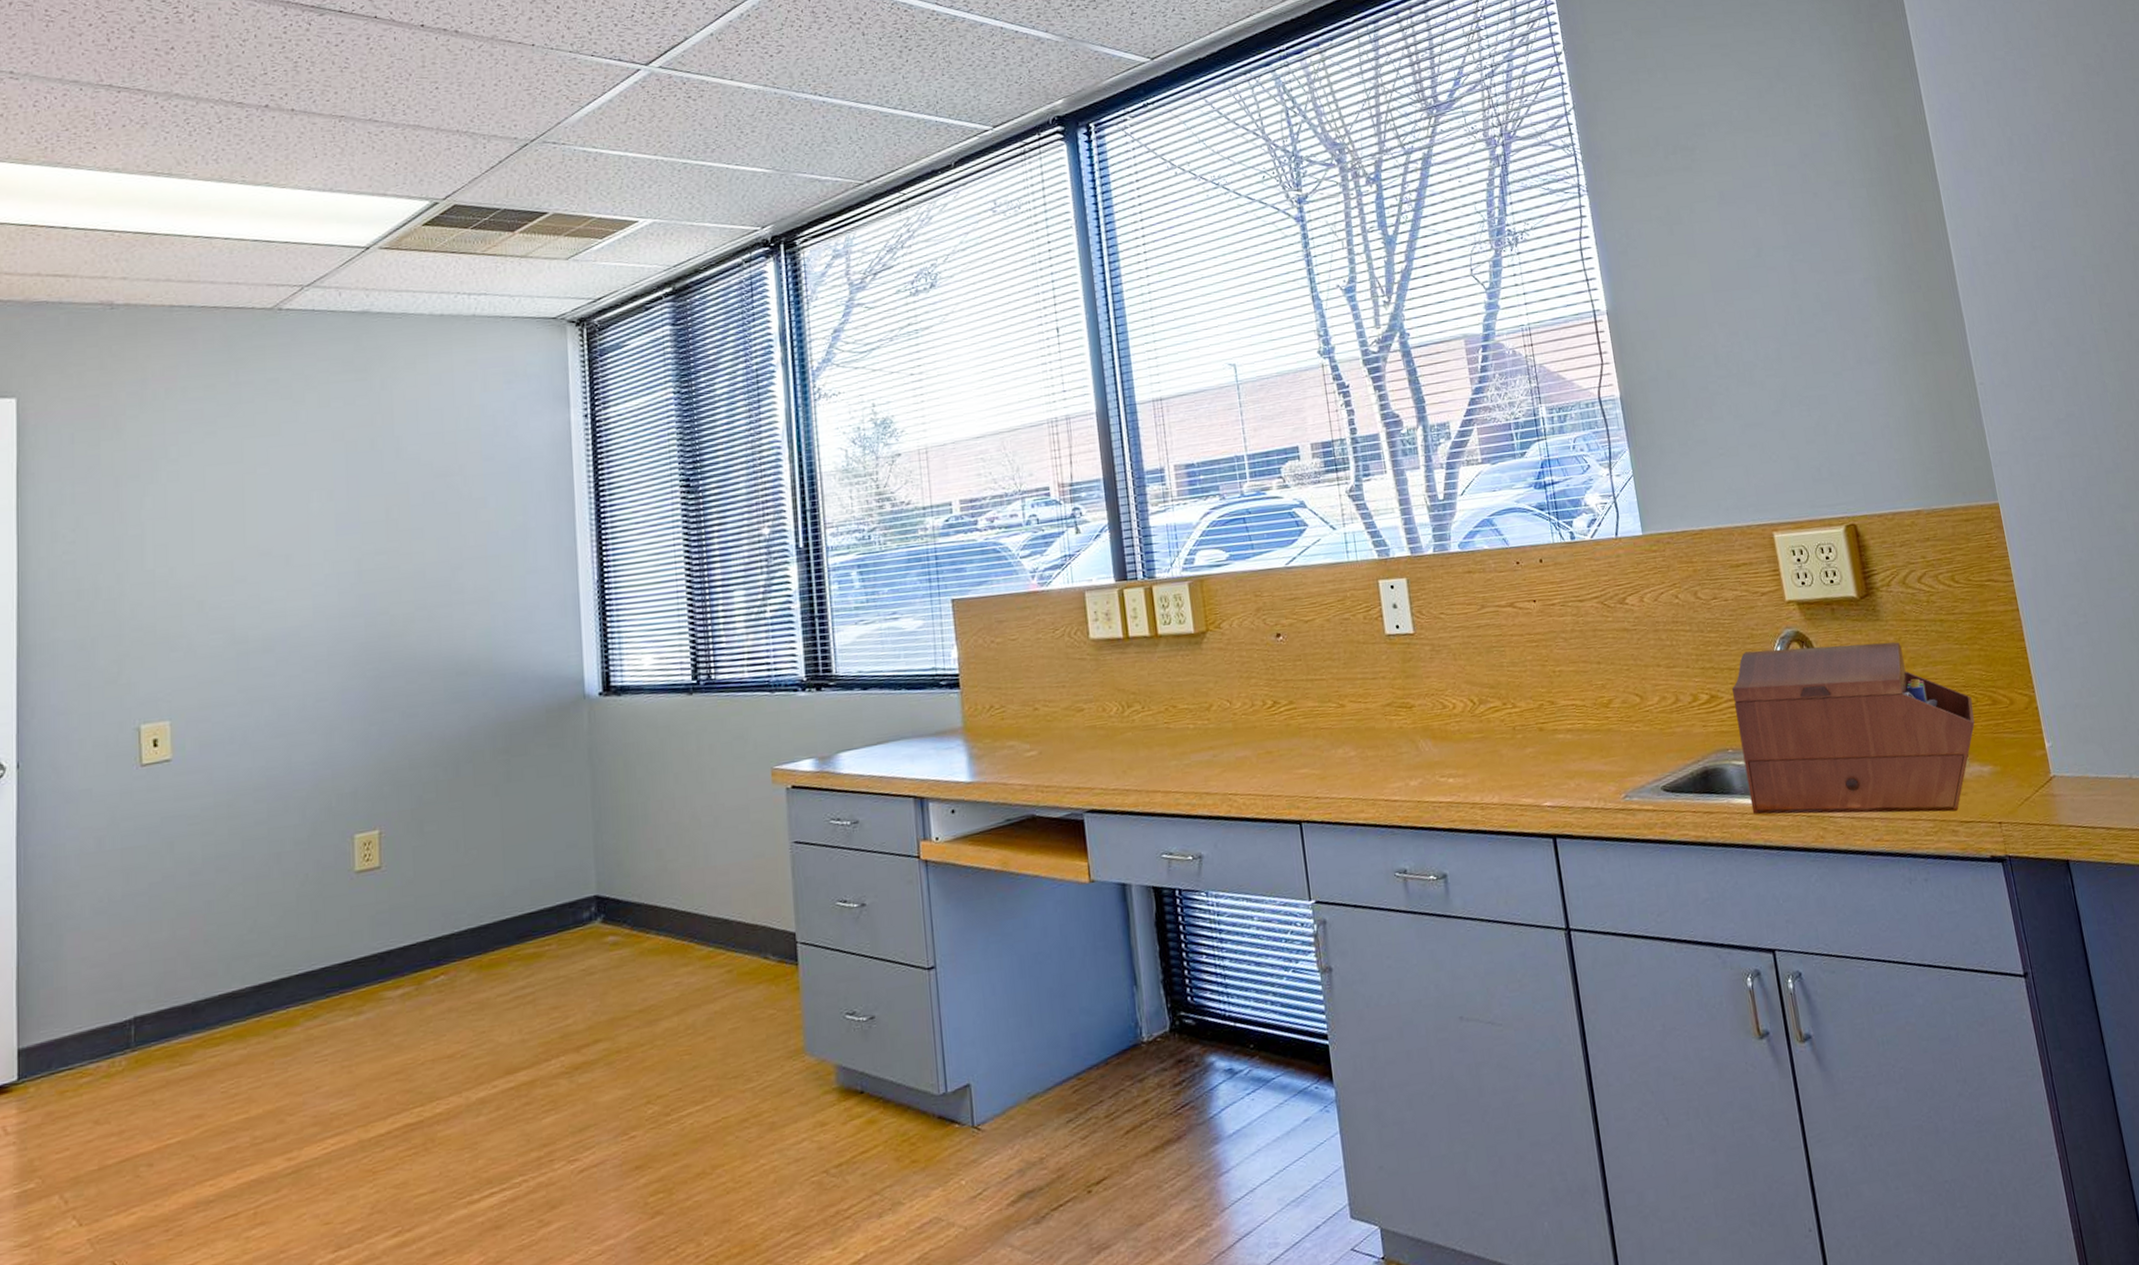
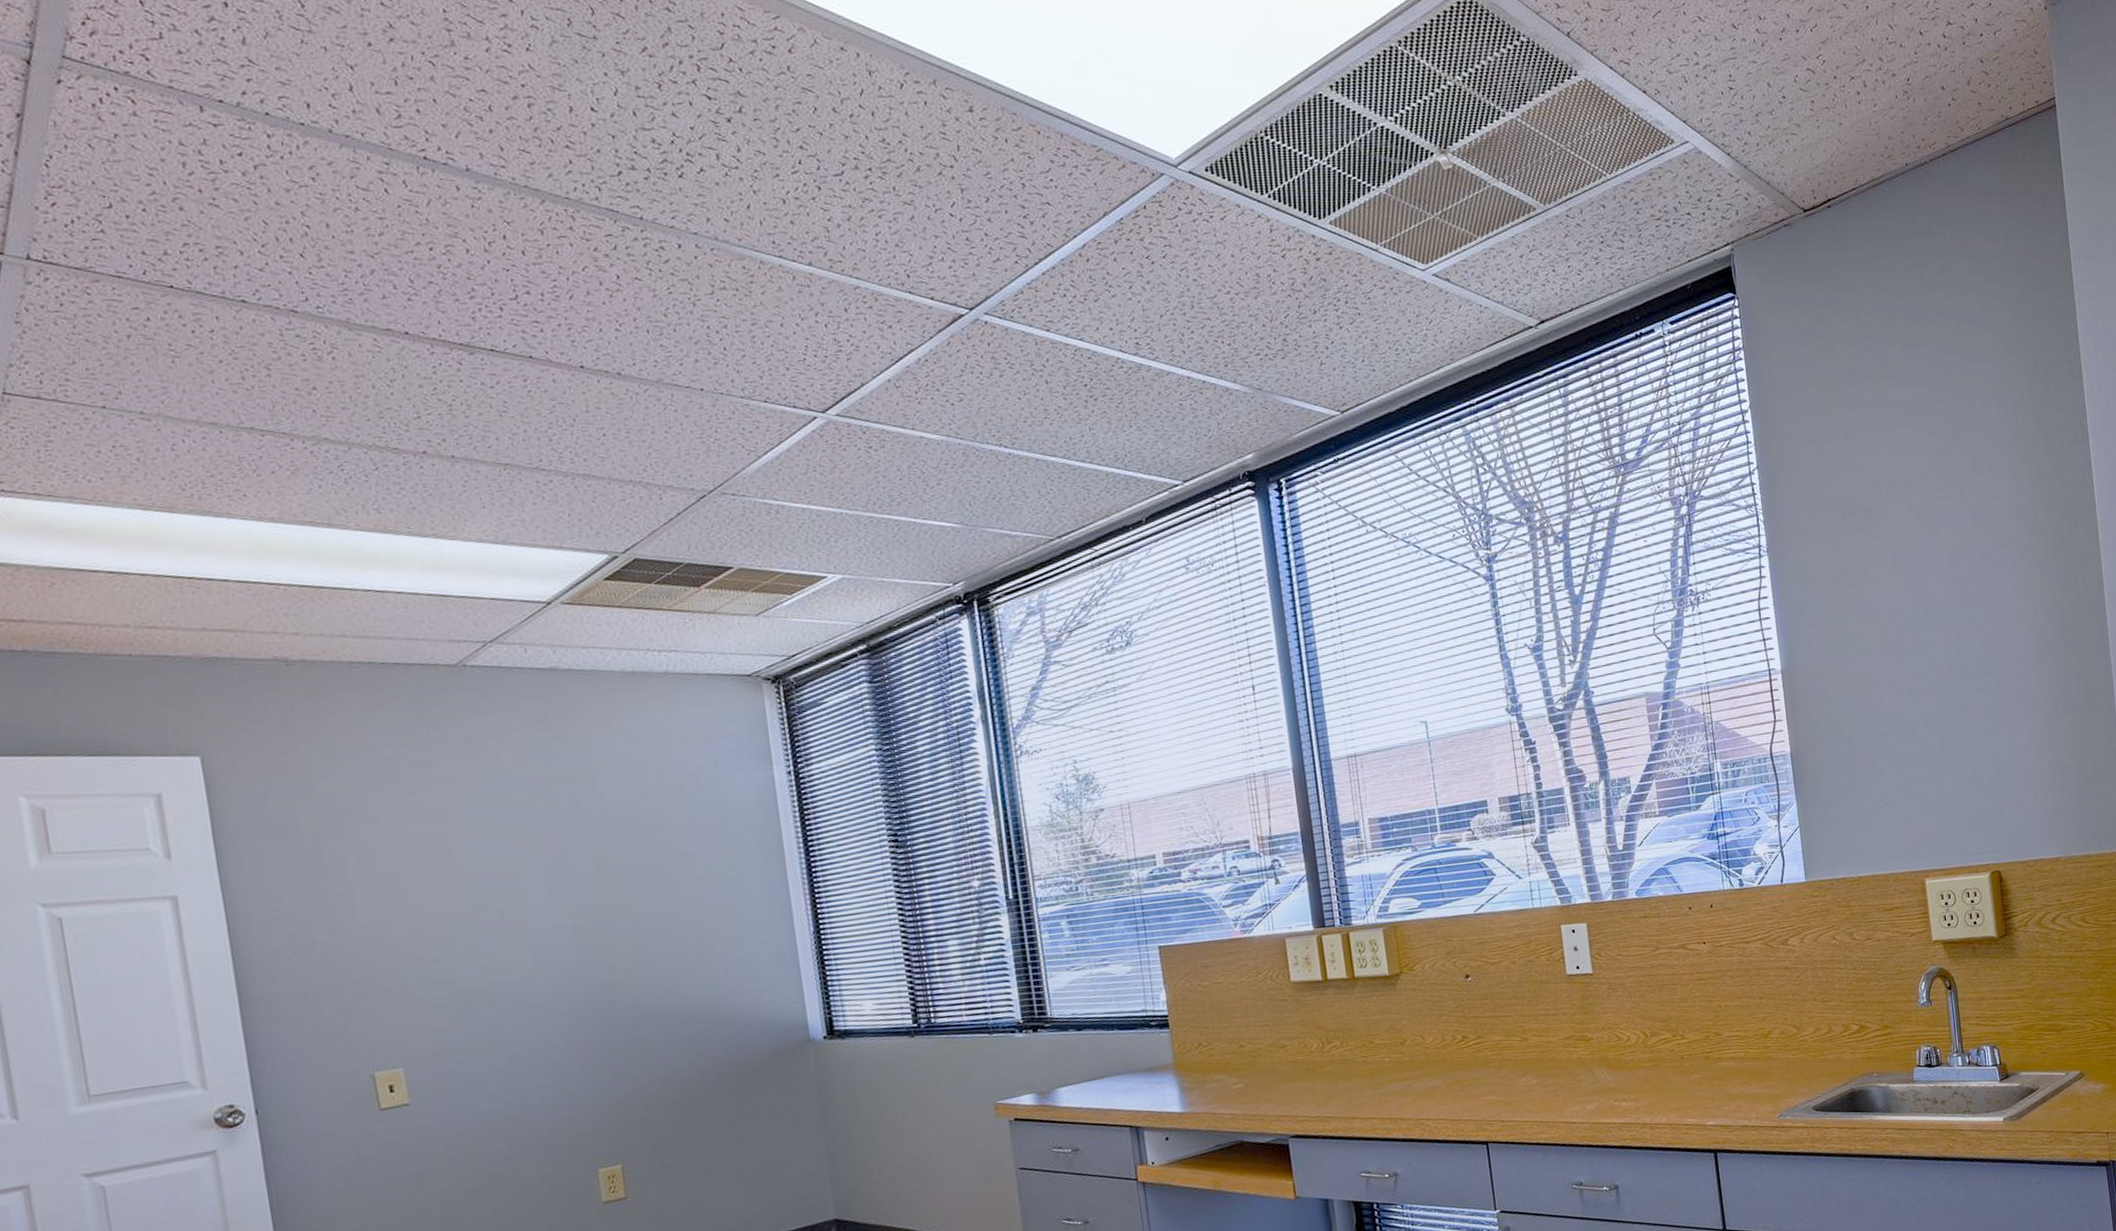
sewing box: present [1732,642,1975,815] -> none [1880,976,2093,1130]

